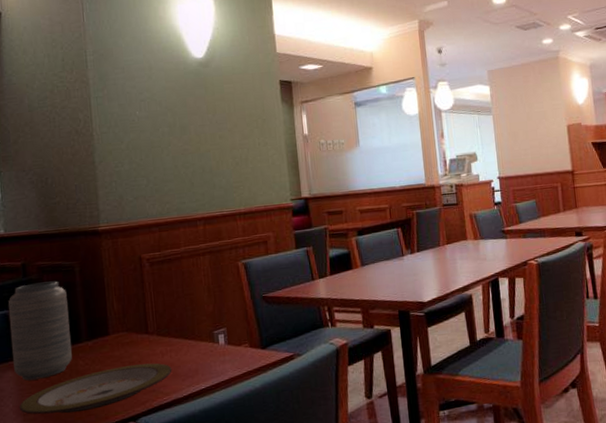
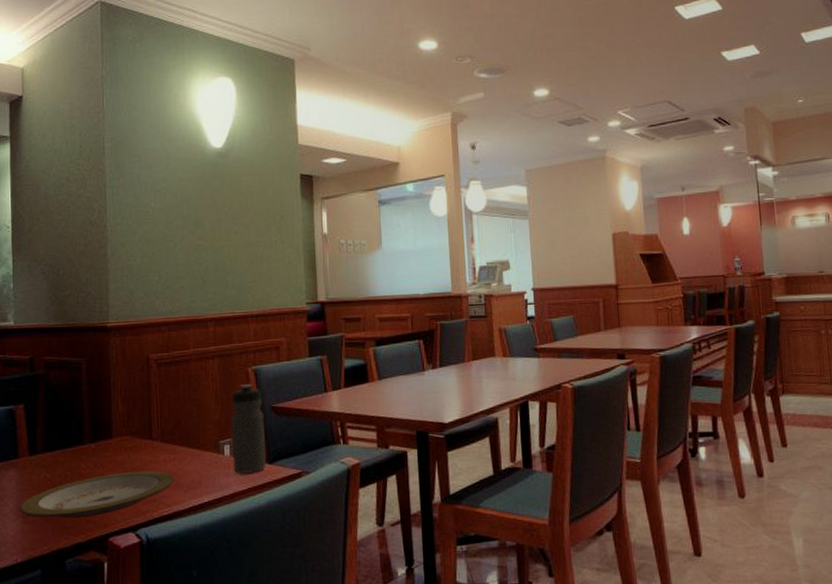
vase: present [8,281,72,381] -> none [15,377,74,481]
water bottle: none [224,277,259,361] -> present [231,384,266,474]

